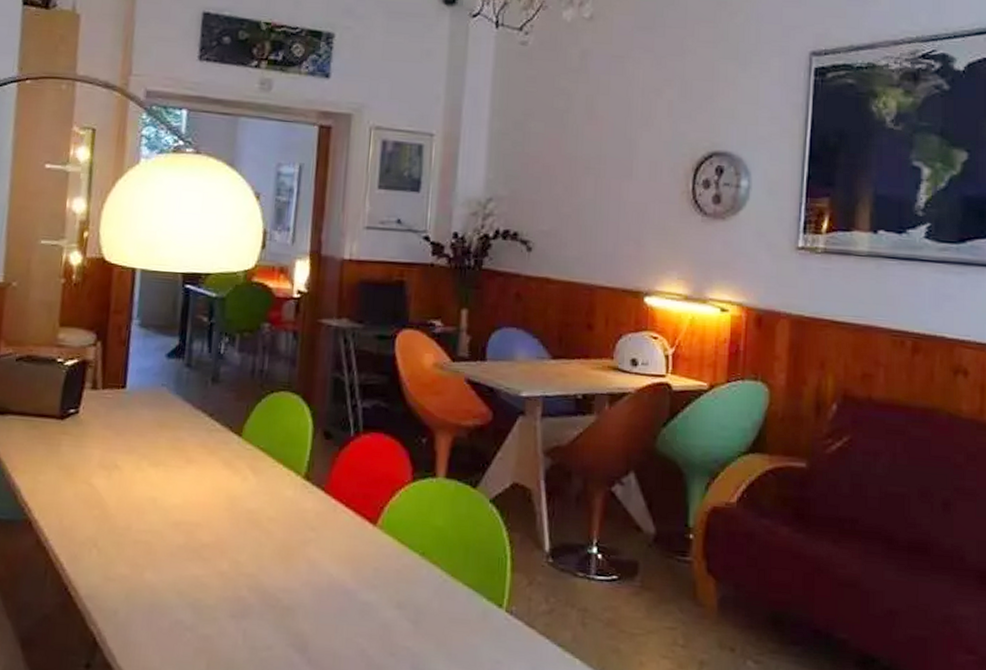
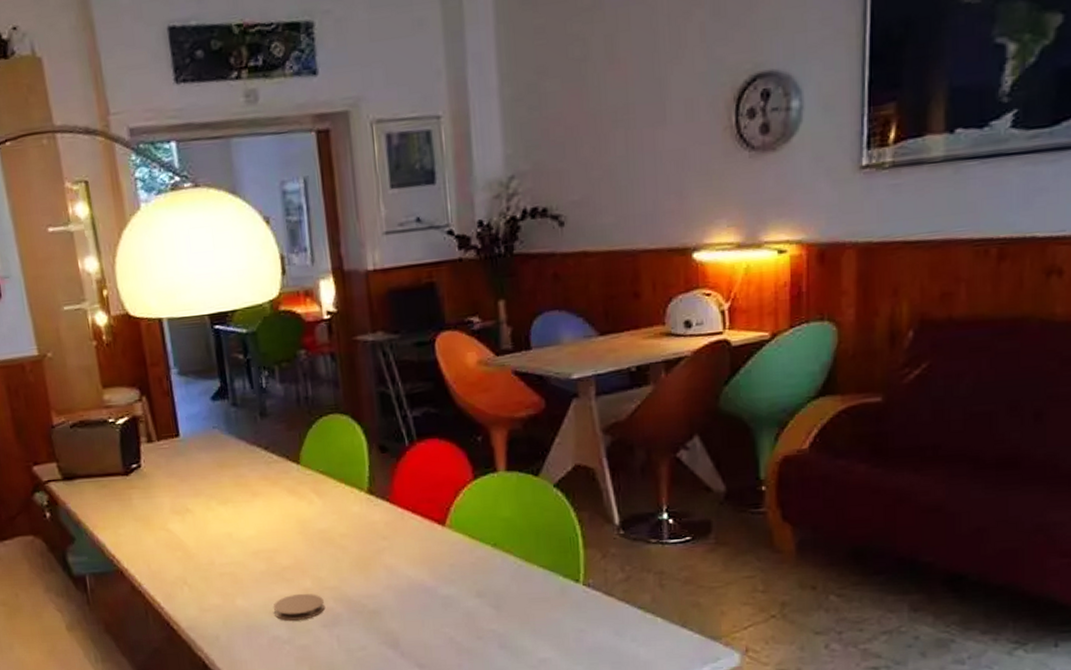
coaster: none [181,575,238,606] -> present [273,593,325,621]

